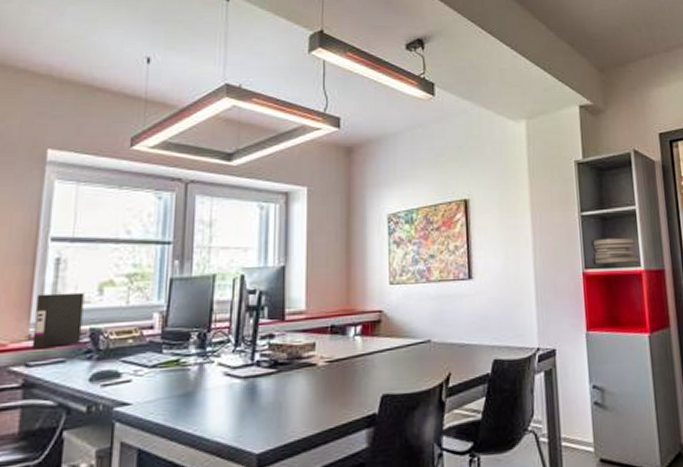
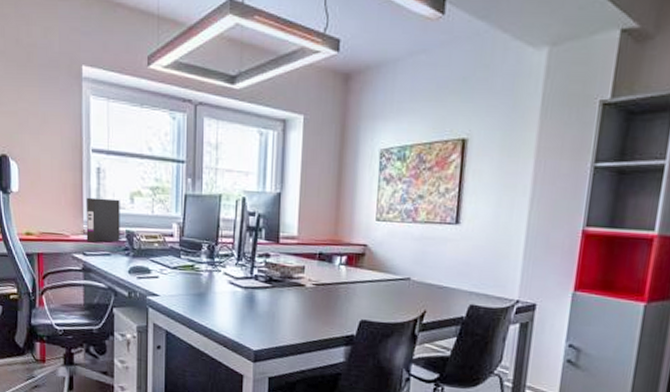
books: present [592,237,639,266] -> none [598,194,655,227]

